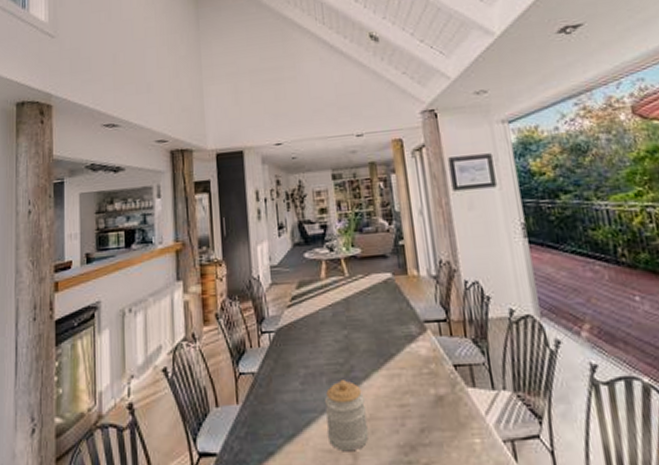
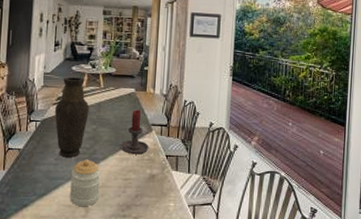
vase: none [291,266,336,380] -> present [55,77,89,158]
candle holder: none [385,301,427,368] -> present [120,109,149,155]

